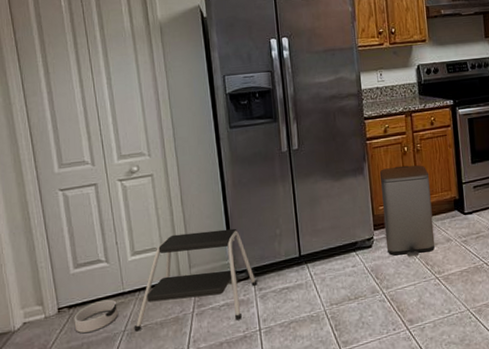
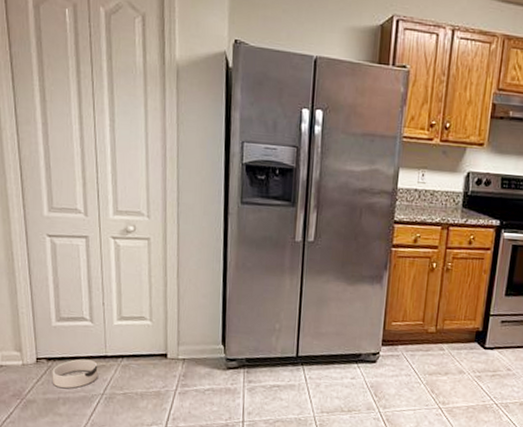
step stool: present [134,228,258,332] -> none [113,307,248,408]
pedal bin: present [379,165,435,258] -> none [391,282,455,382]

